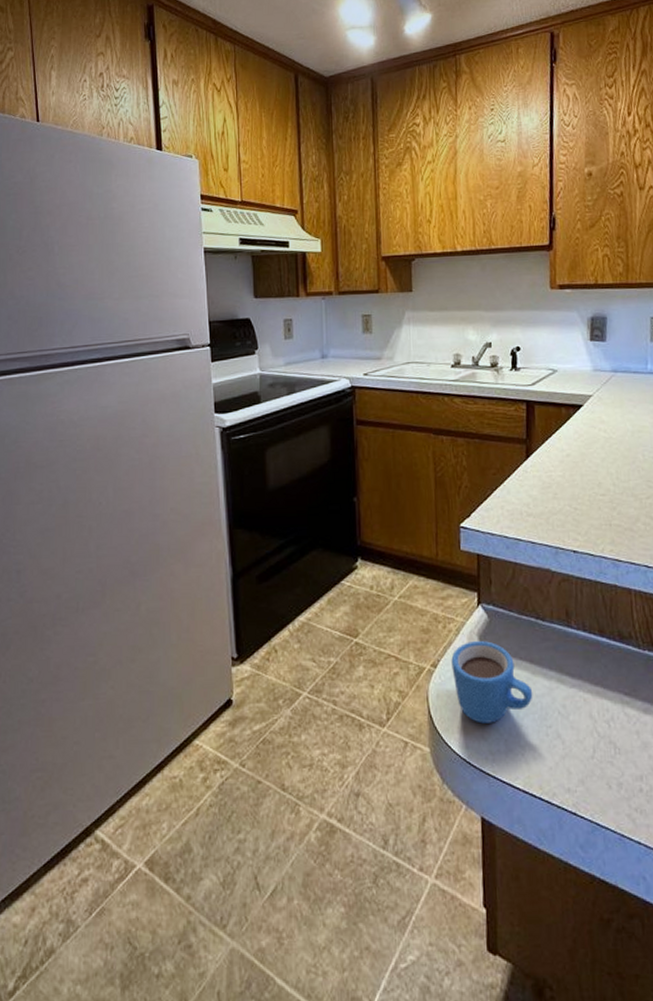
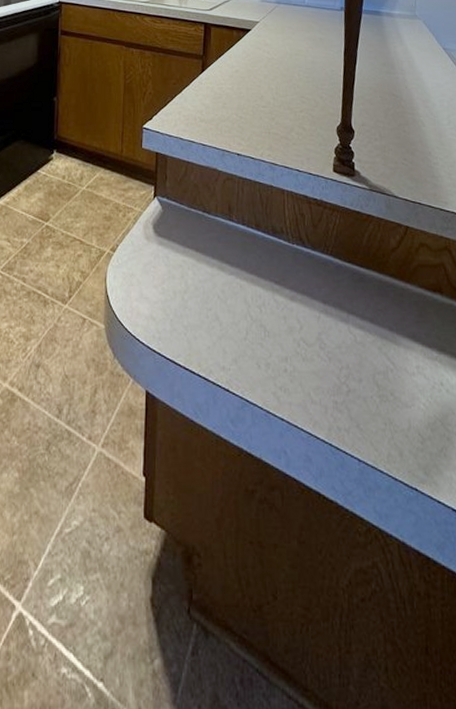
mug: present [451,641,533,724] -> none [128,230,197,304]

